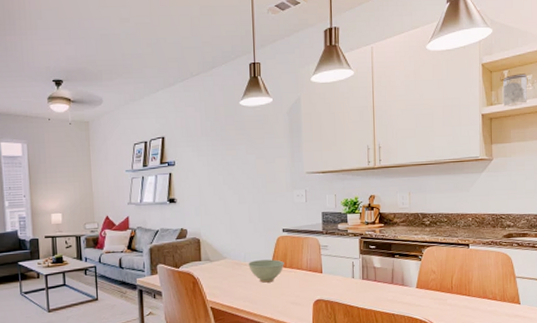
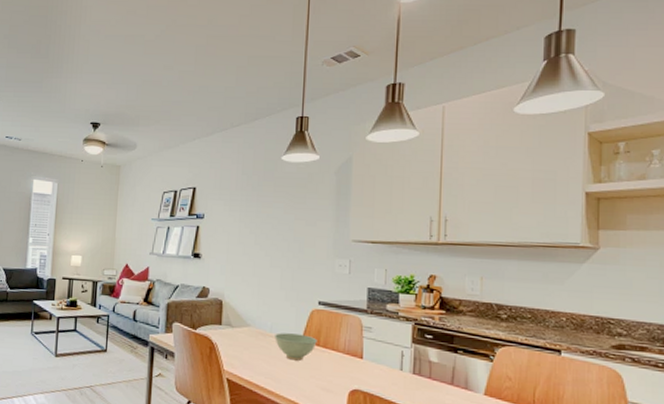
jar: present [502,73,528,107] -> none [616,147,654,186]

